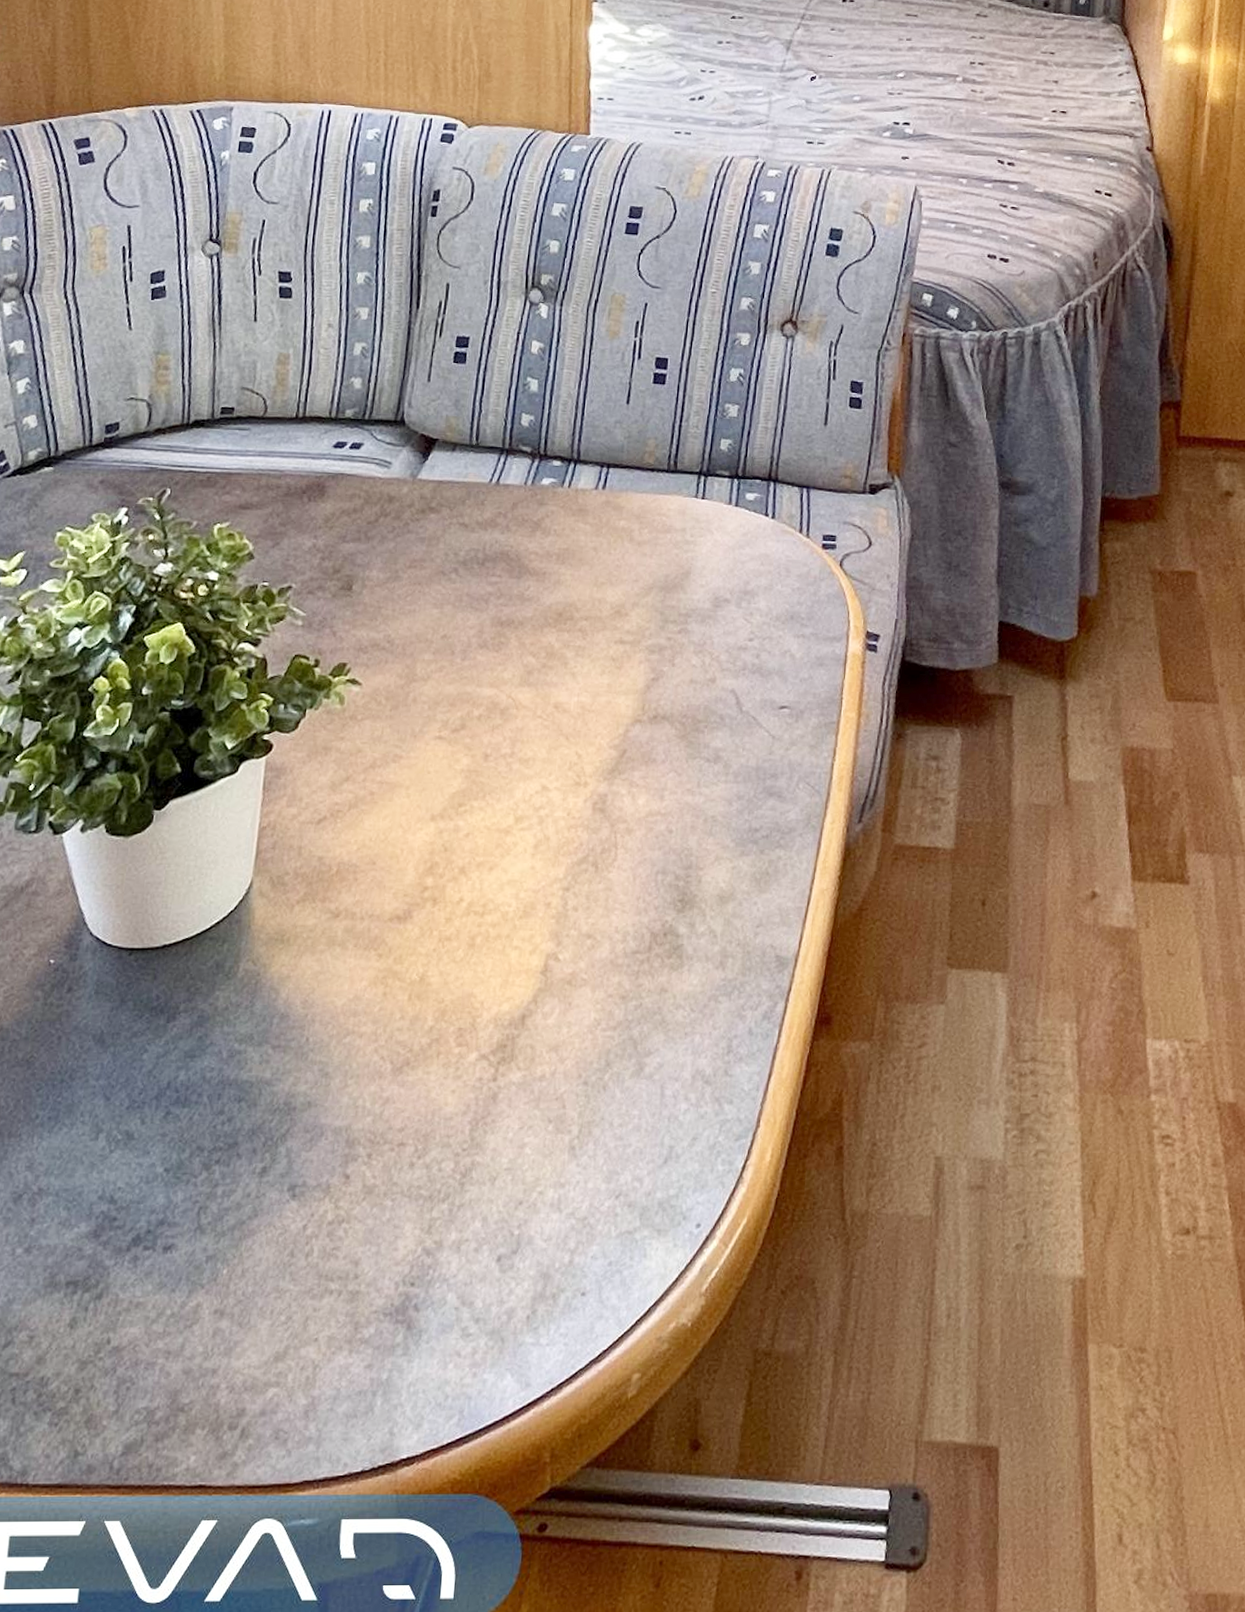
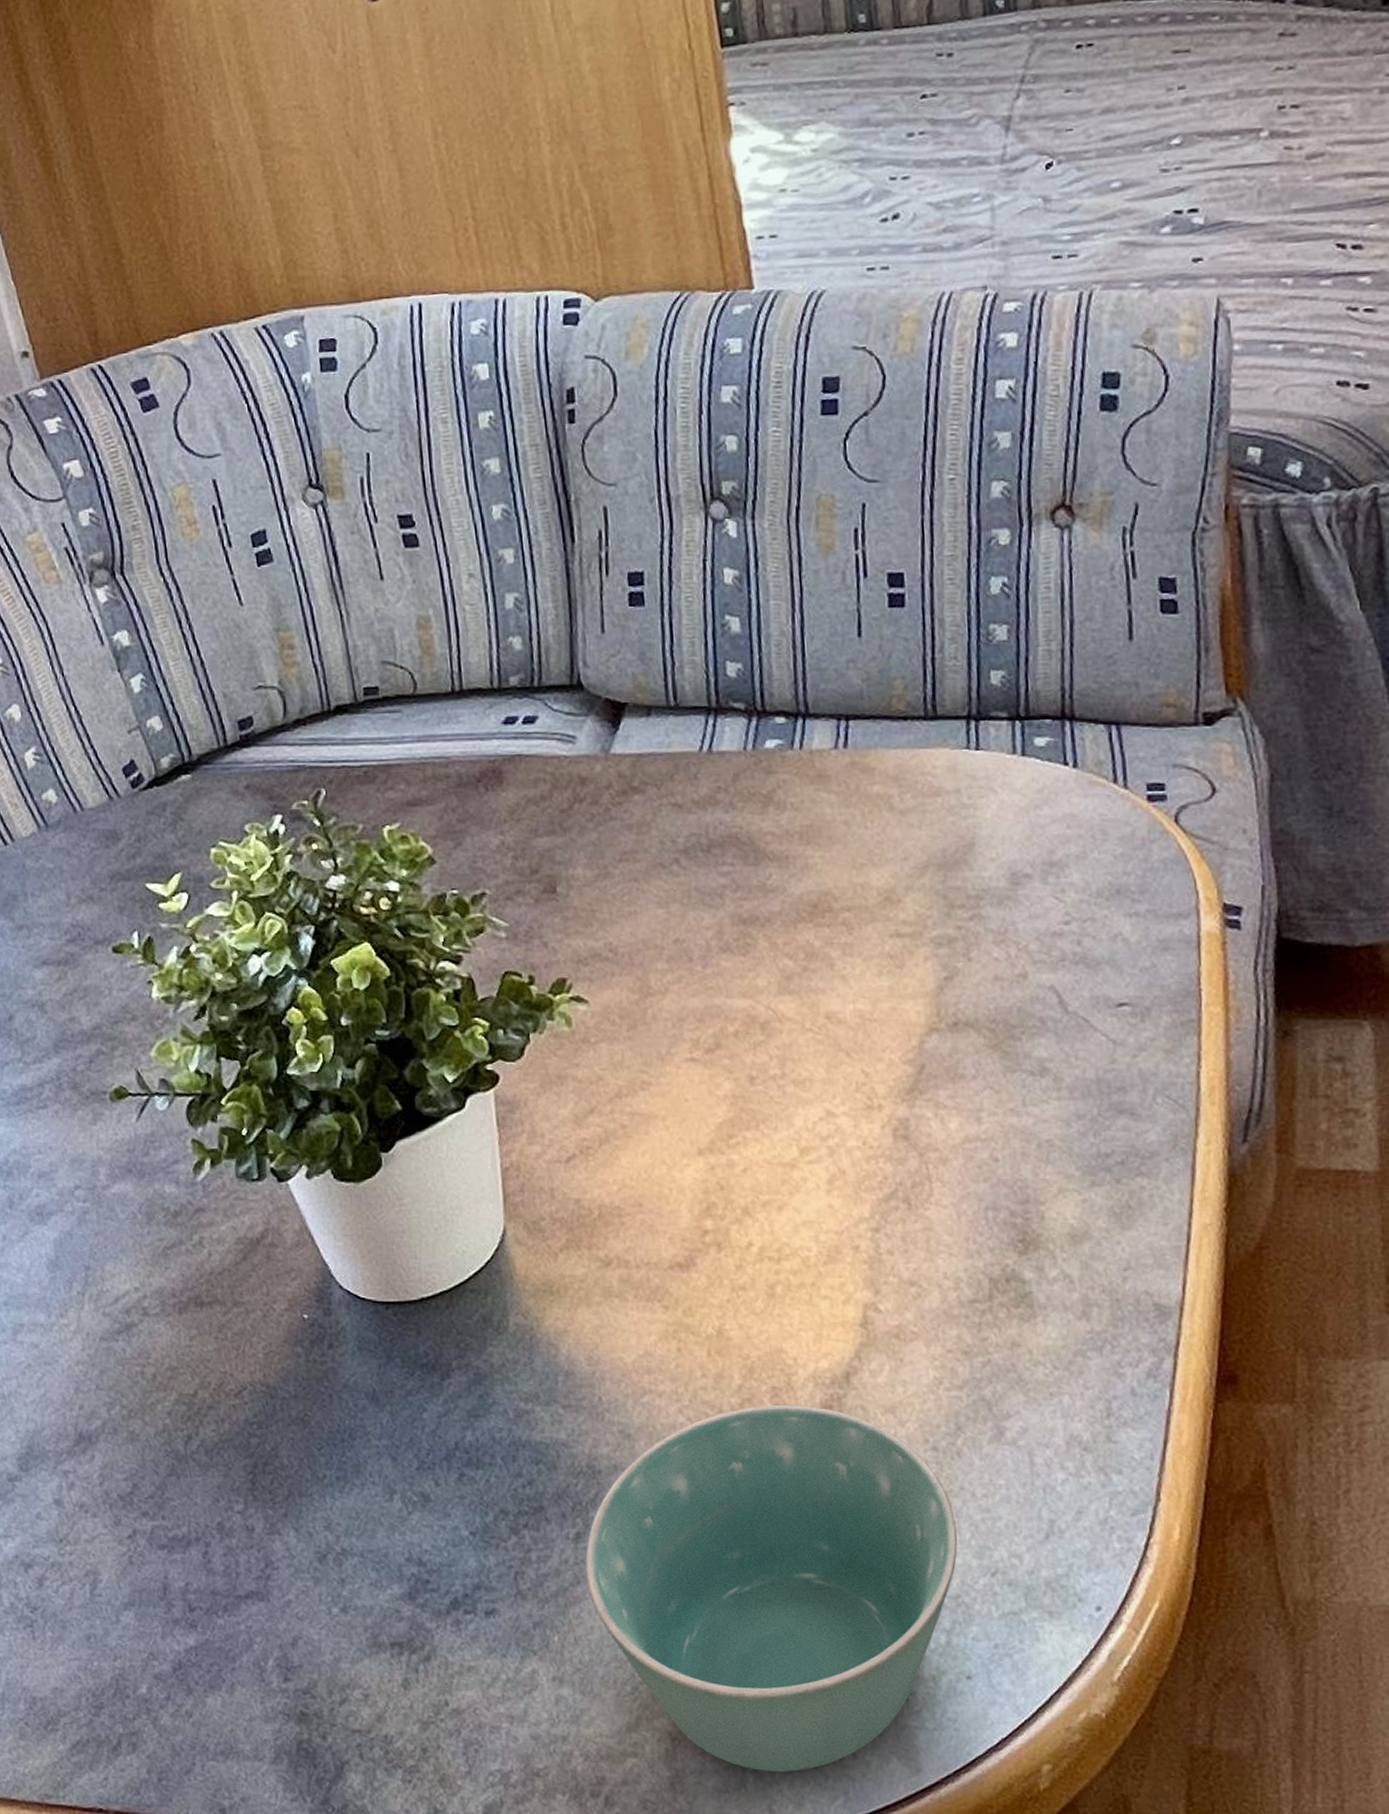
bowl: none [264,1044,593,1394] -> present [585,1404,958,1772]

